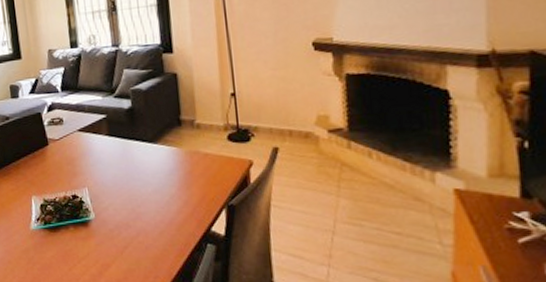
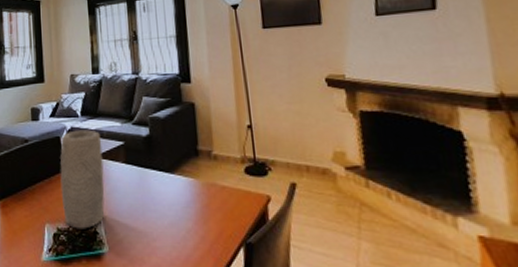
vase: none [42,104,90,200] -> present [60,130,105,229]

